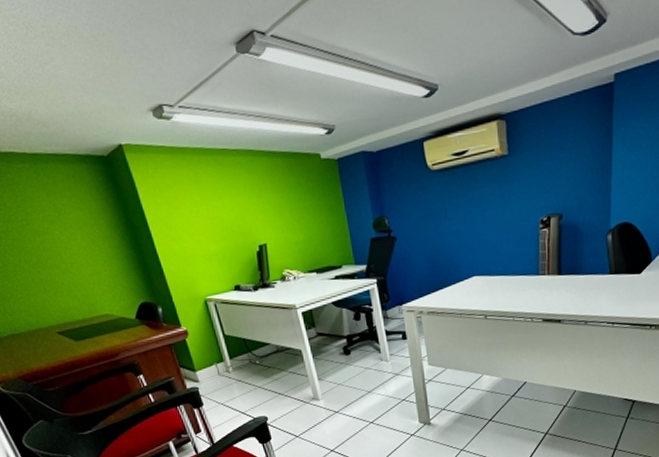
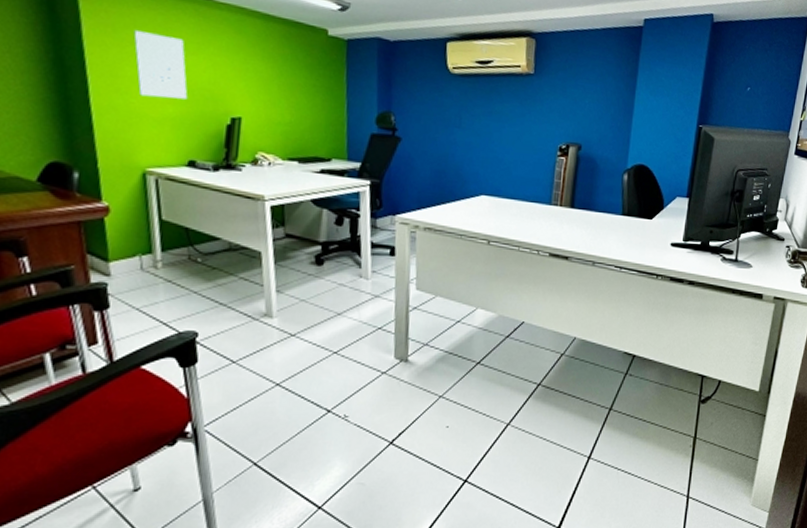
wall art: none [175,187,223,240] -> present [133,30,187,99]

